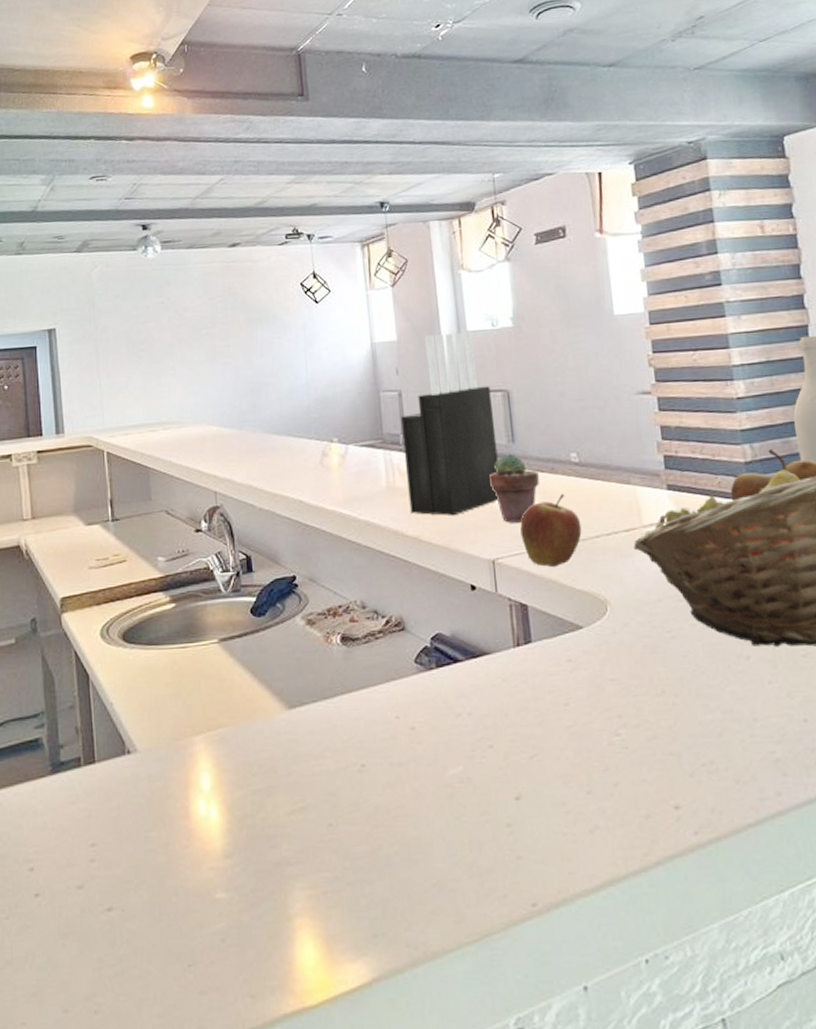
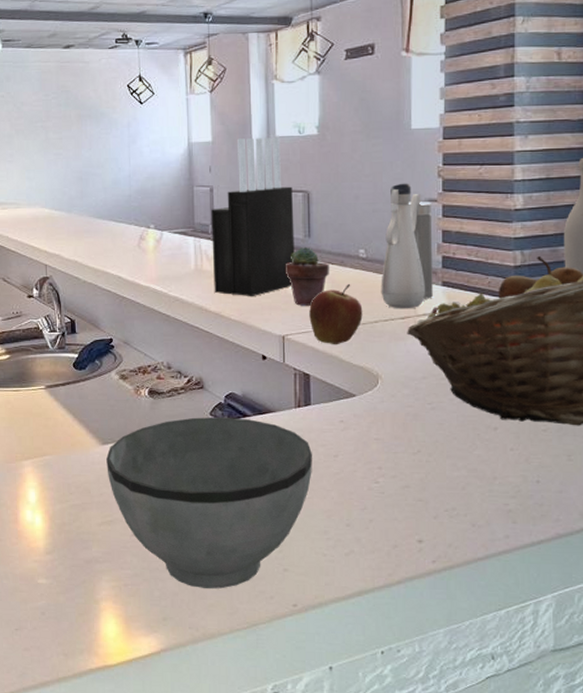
bowl: none [294,663,541,890] -> present [106,416,312,589]
water bottle: none [598,375,658,520] -> present [381,183,433,309]

